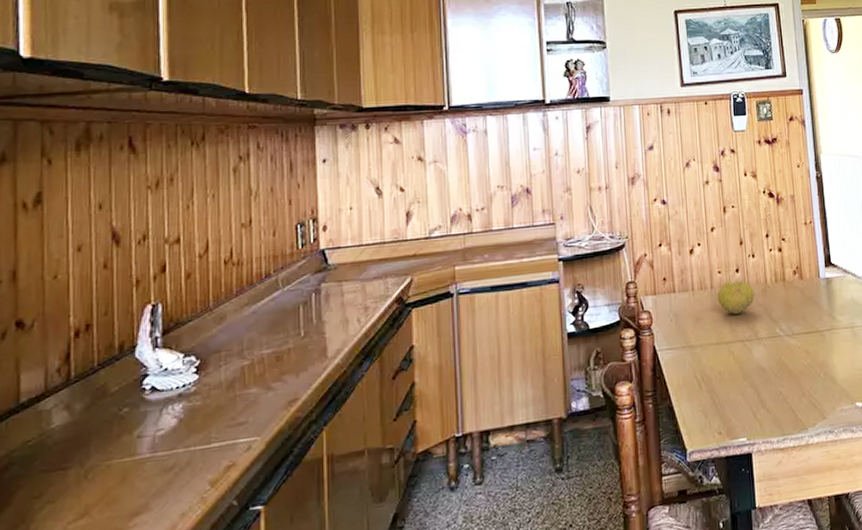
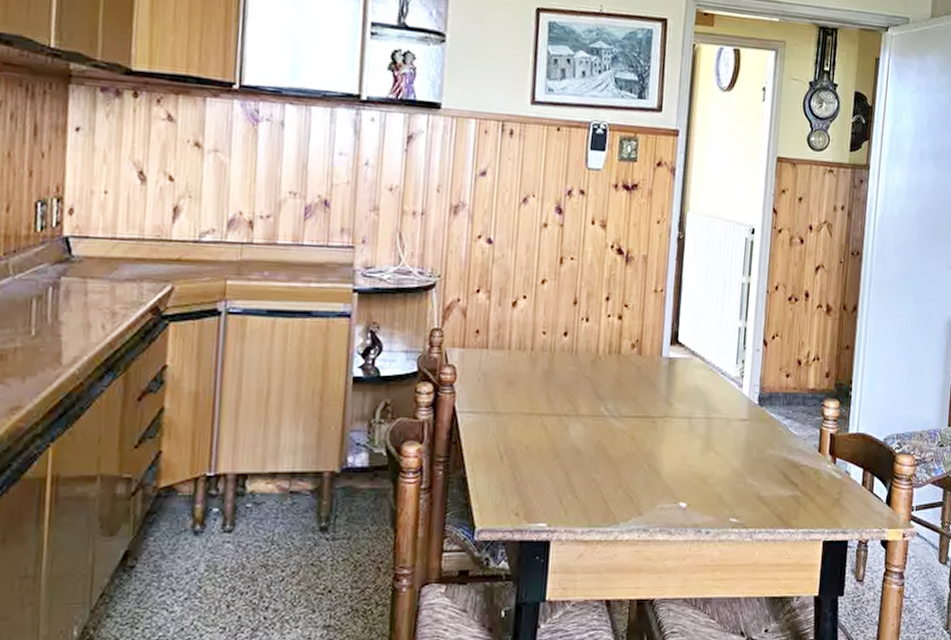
fruit: present [717,280,755,315] -> none [536,345,582,384]

